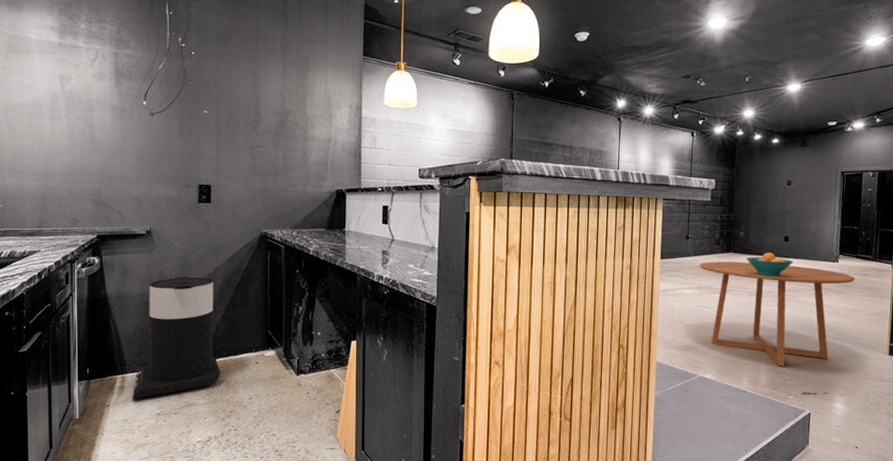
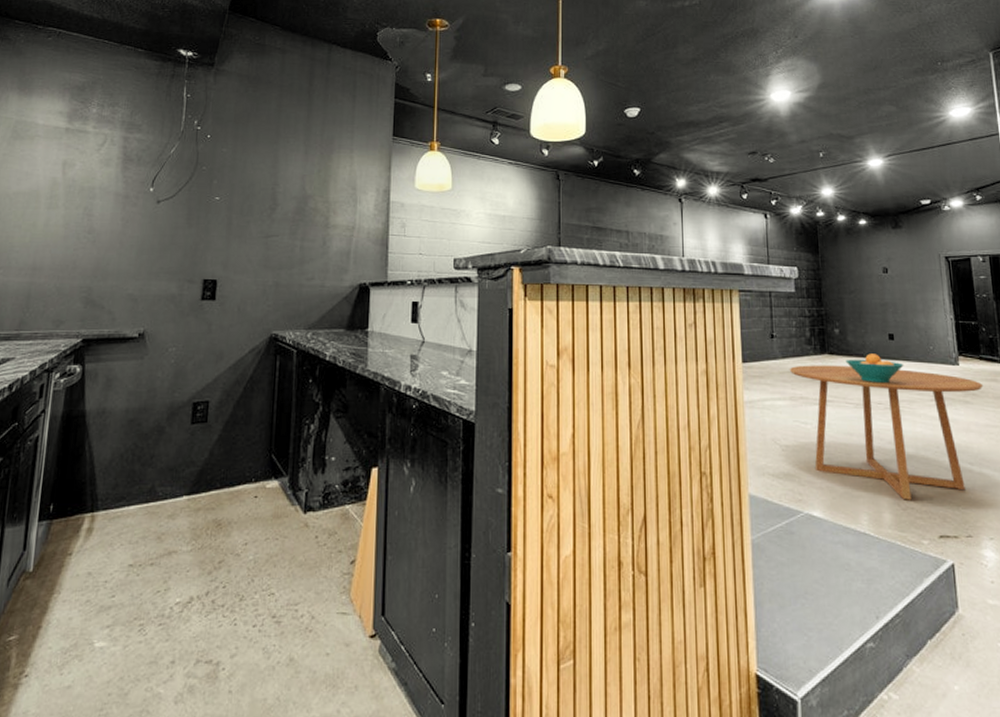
trash can: present [132,275,220,400] -> none [100,387,211,546]

